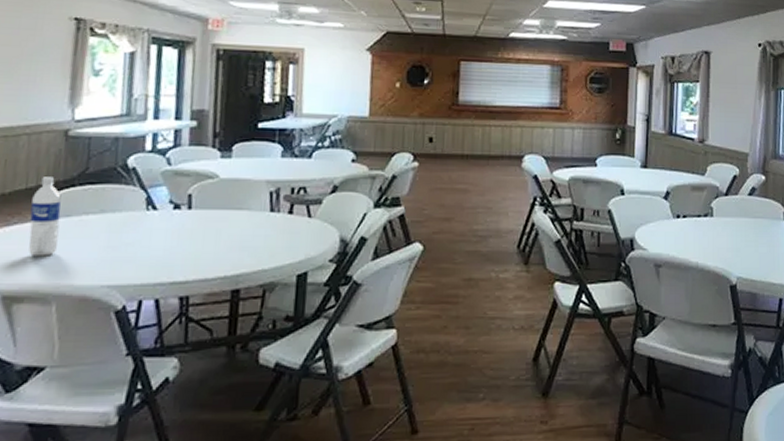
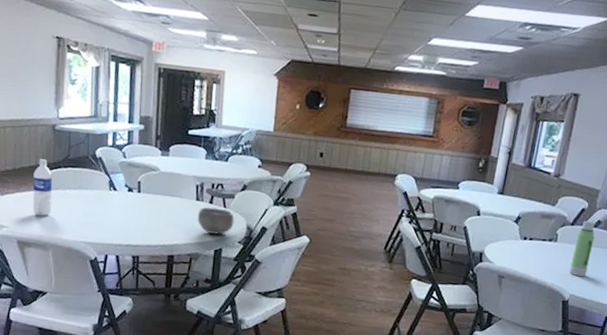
bowl: none [272,219,323,253] -> present [197,207,234,235]
water bottle: none [731,189,752,255] -> present [569,221,595,277]

